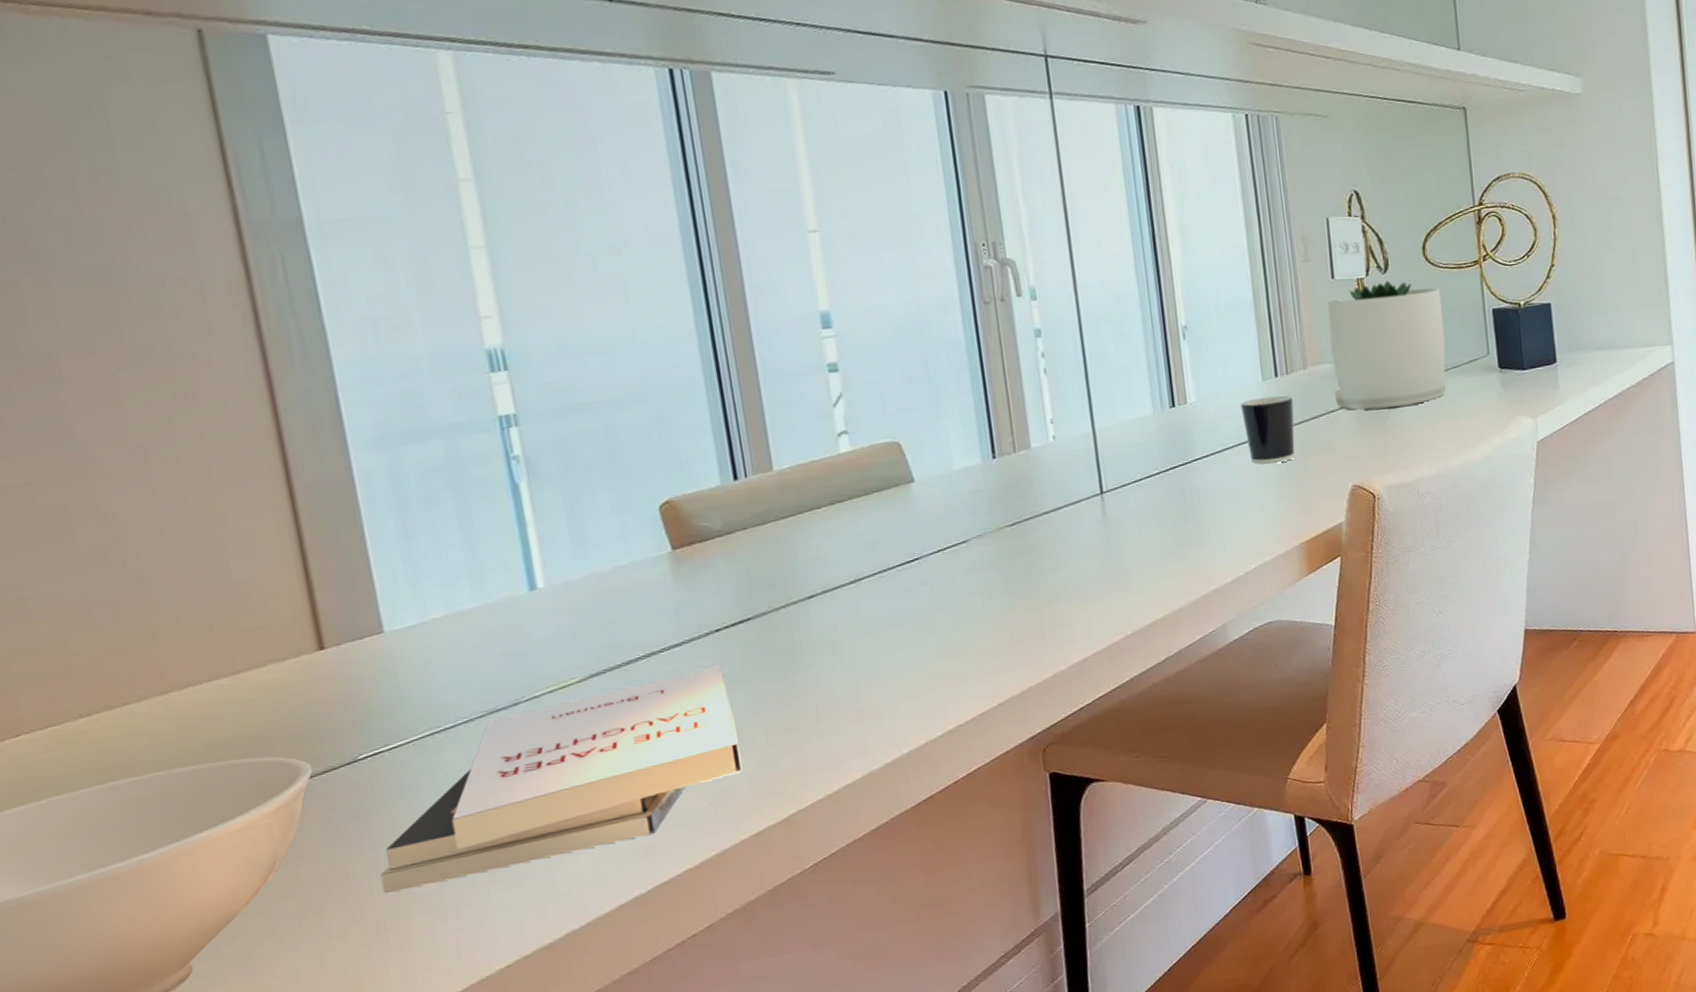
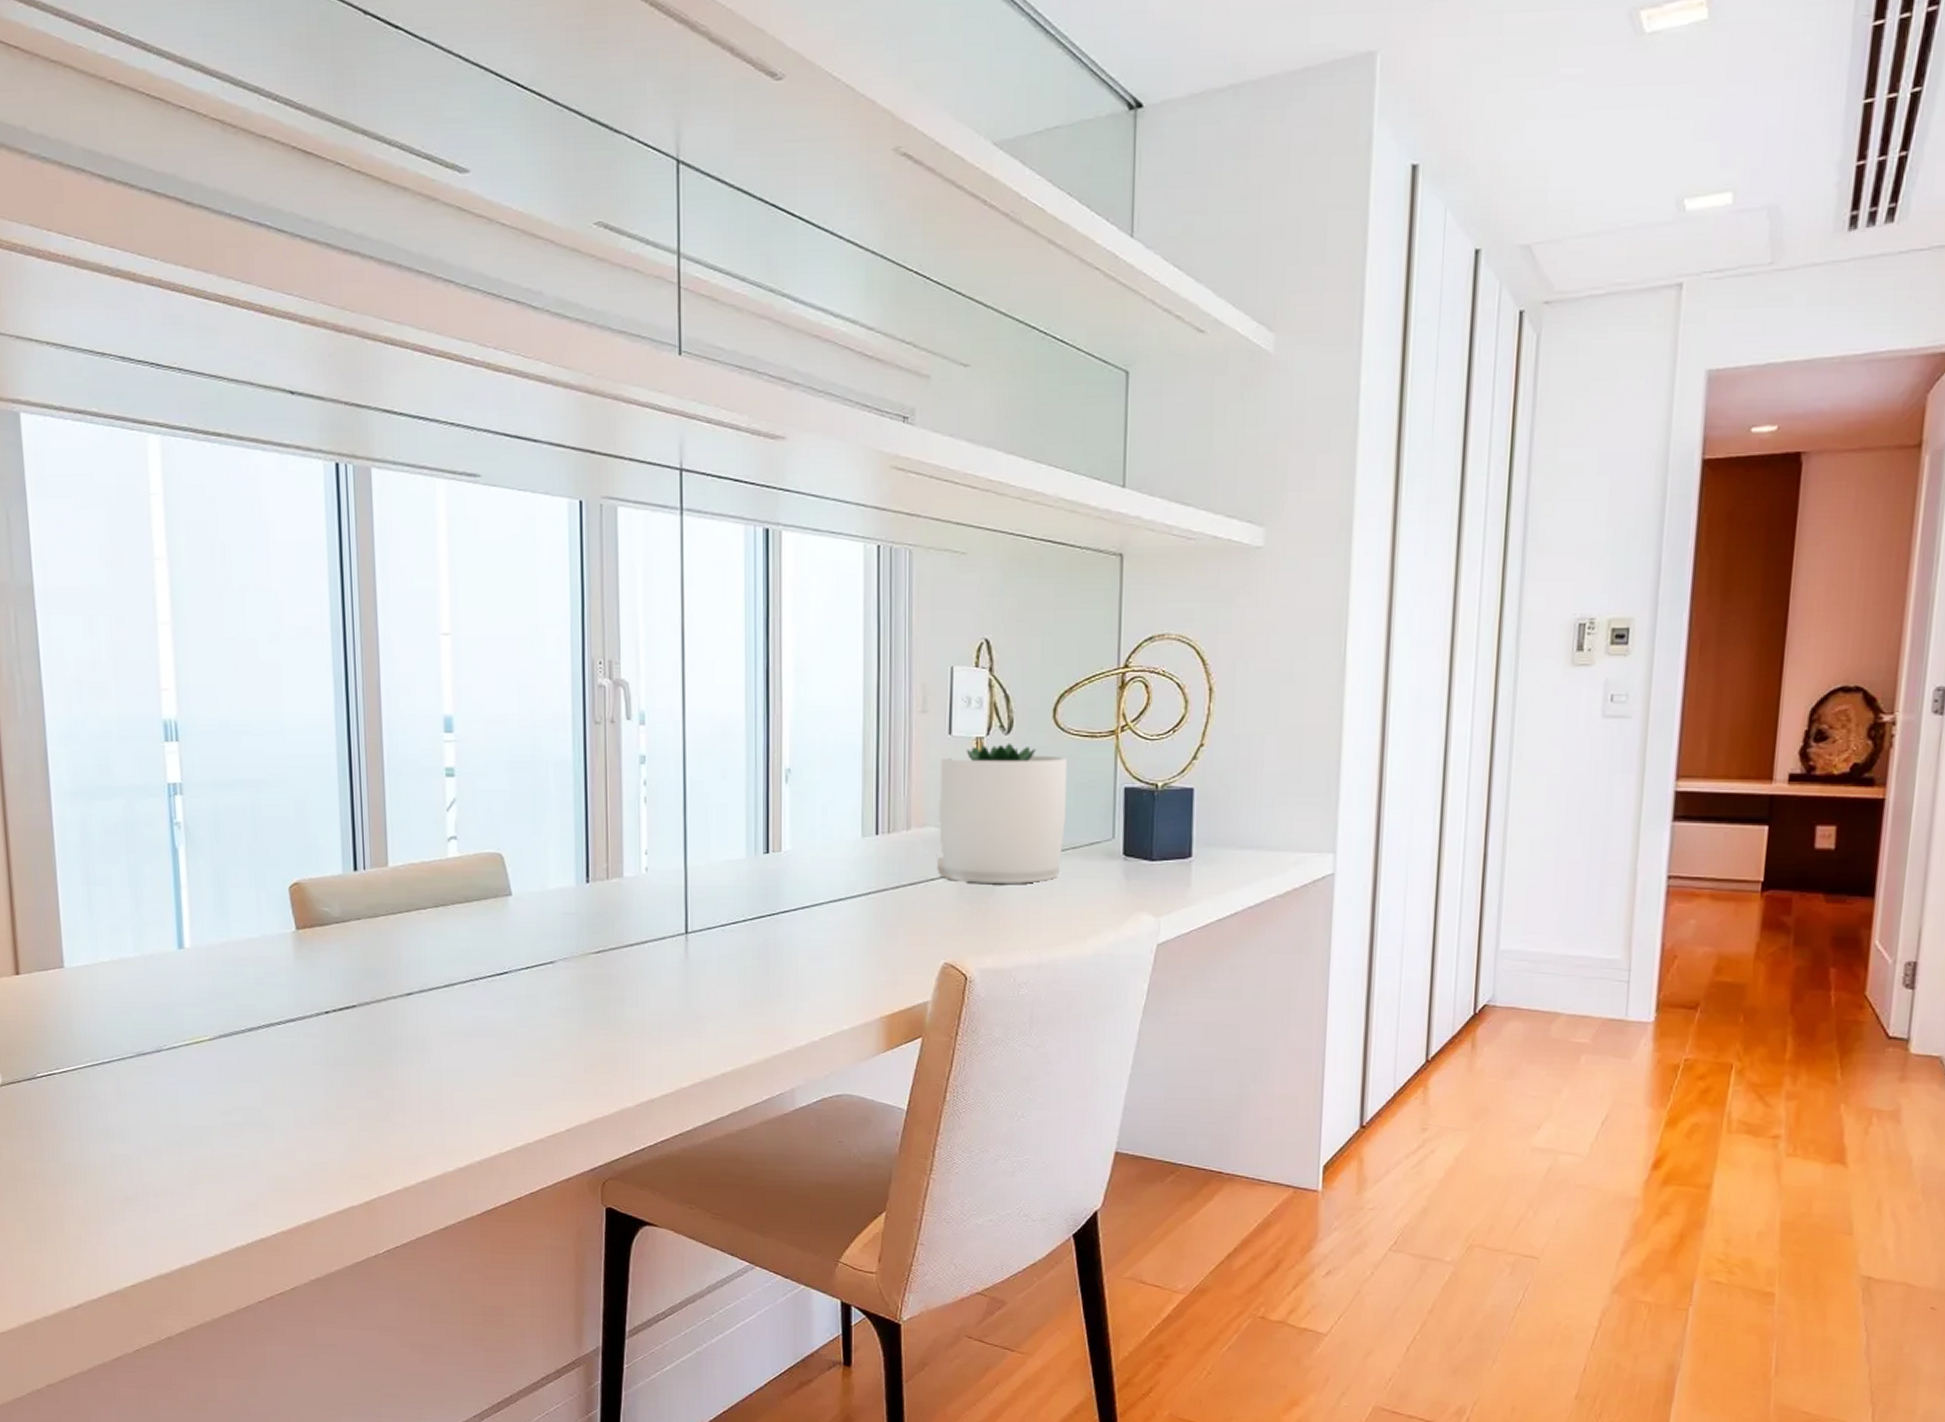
books: present [380,665,743,894] -> none [44,1045,335,1200]
mug: present [1241,396,1295,465] -> none [836,855,891,928]

